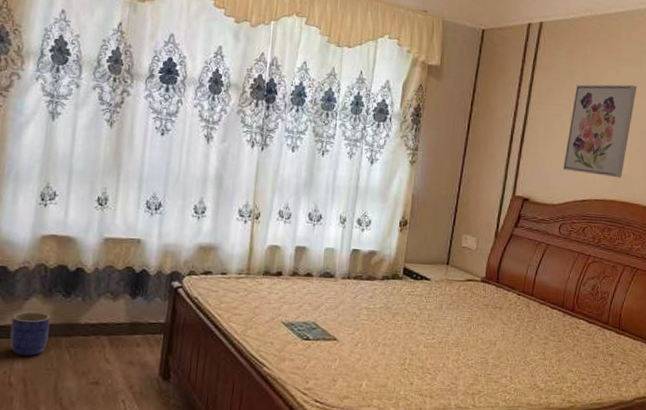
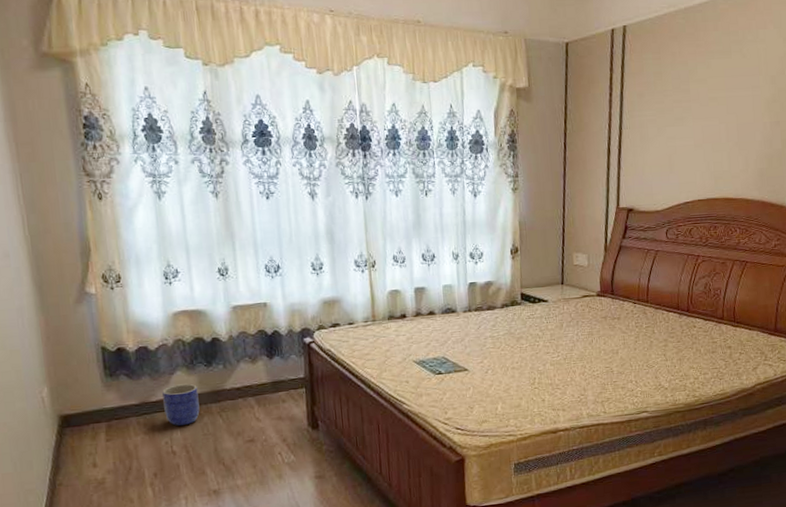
wall art: present [562,84,637,178] -> none [663,77,729,175]

